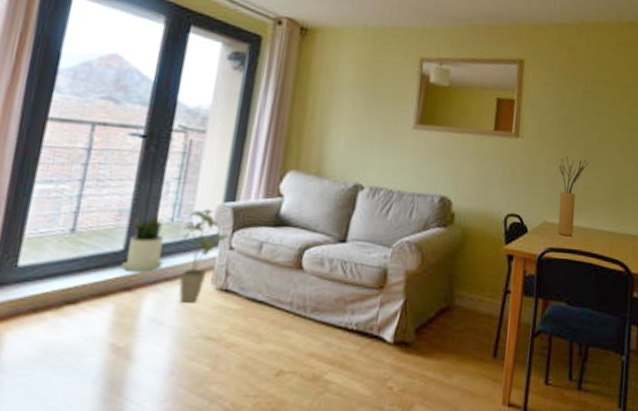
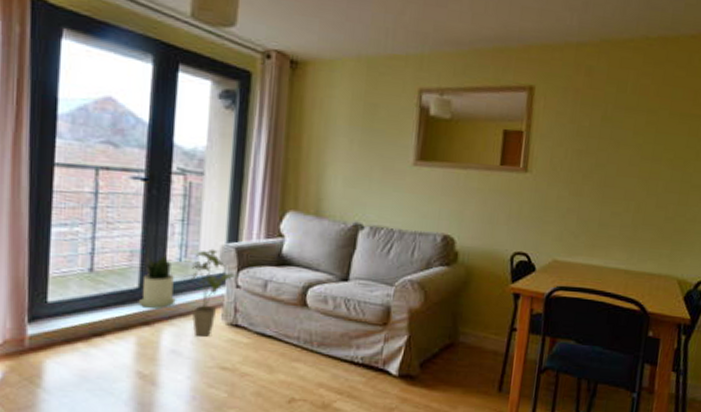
vase: present [558,156,588,237] -> none [568,191,604,275]

